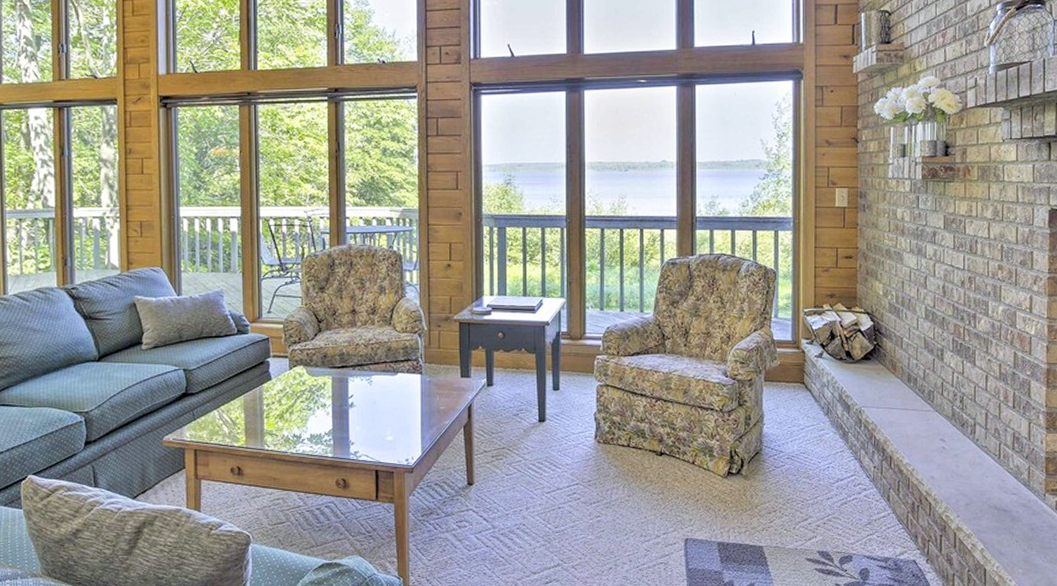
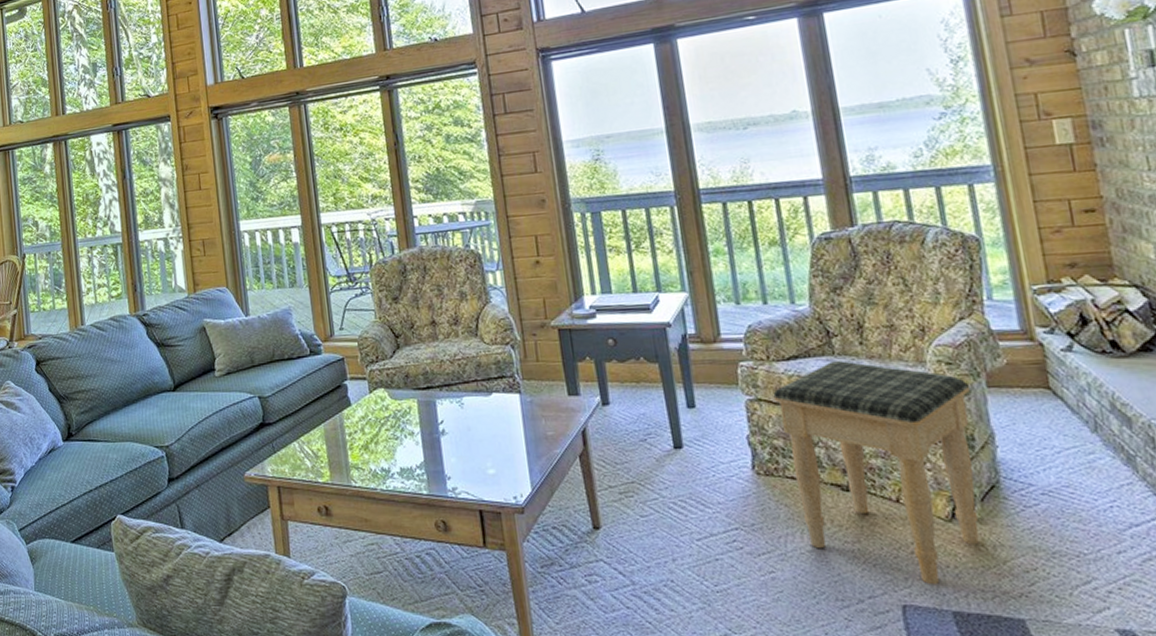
footstool: none [618,358,753,524] -> present [773,361,979,585]

